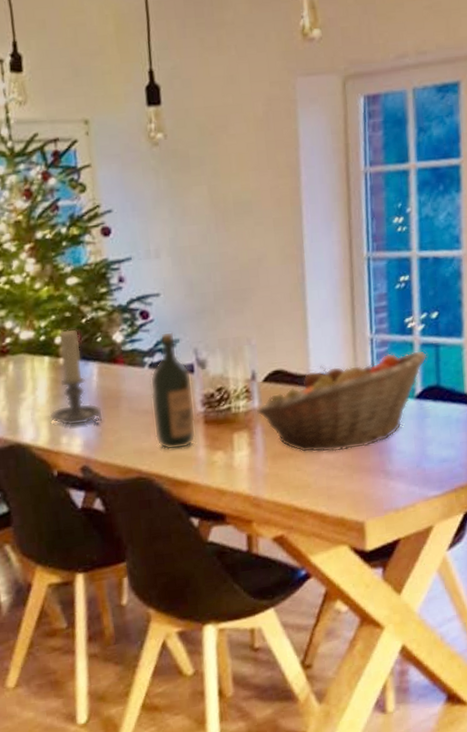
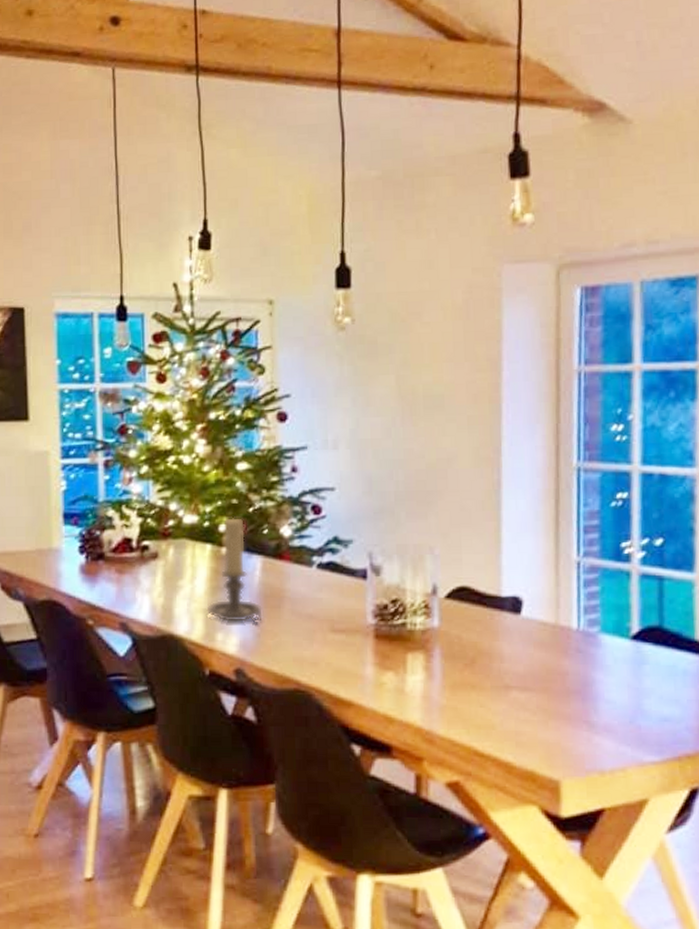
wine bottle: present [150,331,196,451] -> none [316,530,365,664]
fruit basket: present [257,351,427,453] -> none [436,581,648,691]

